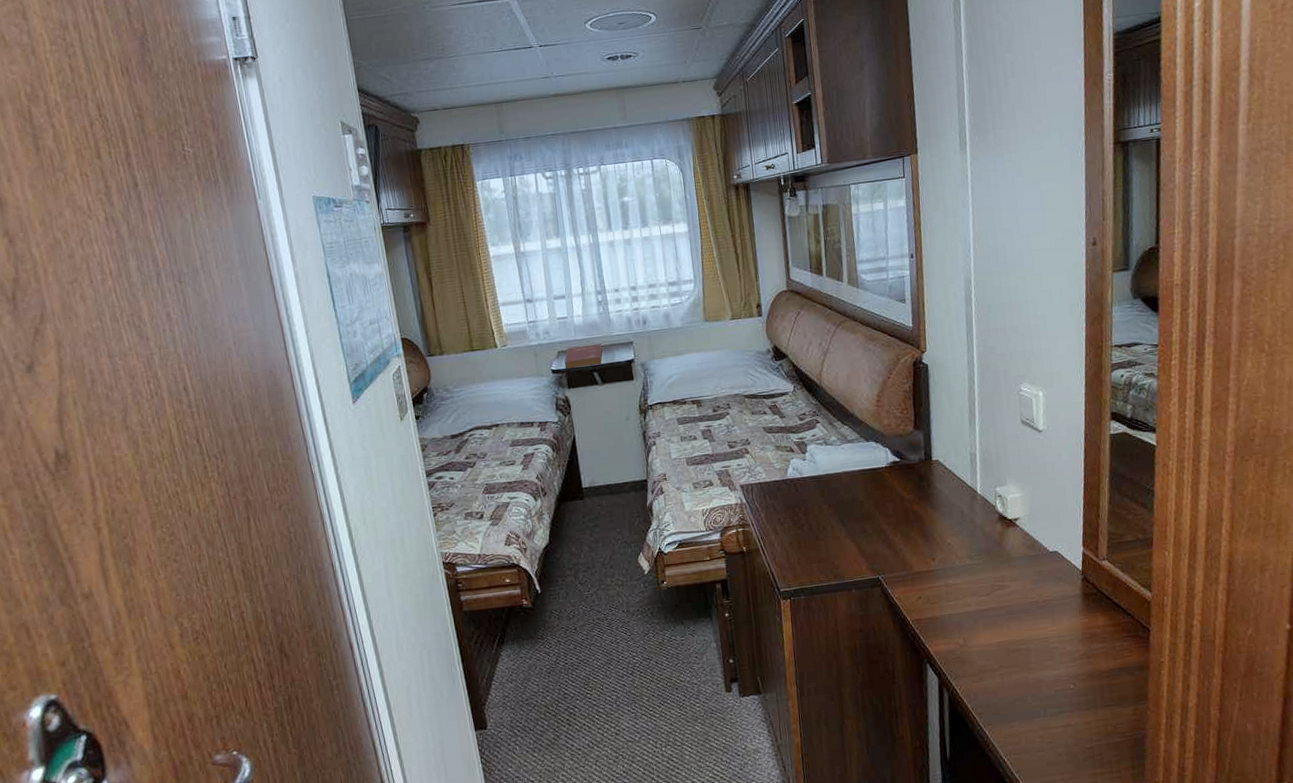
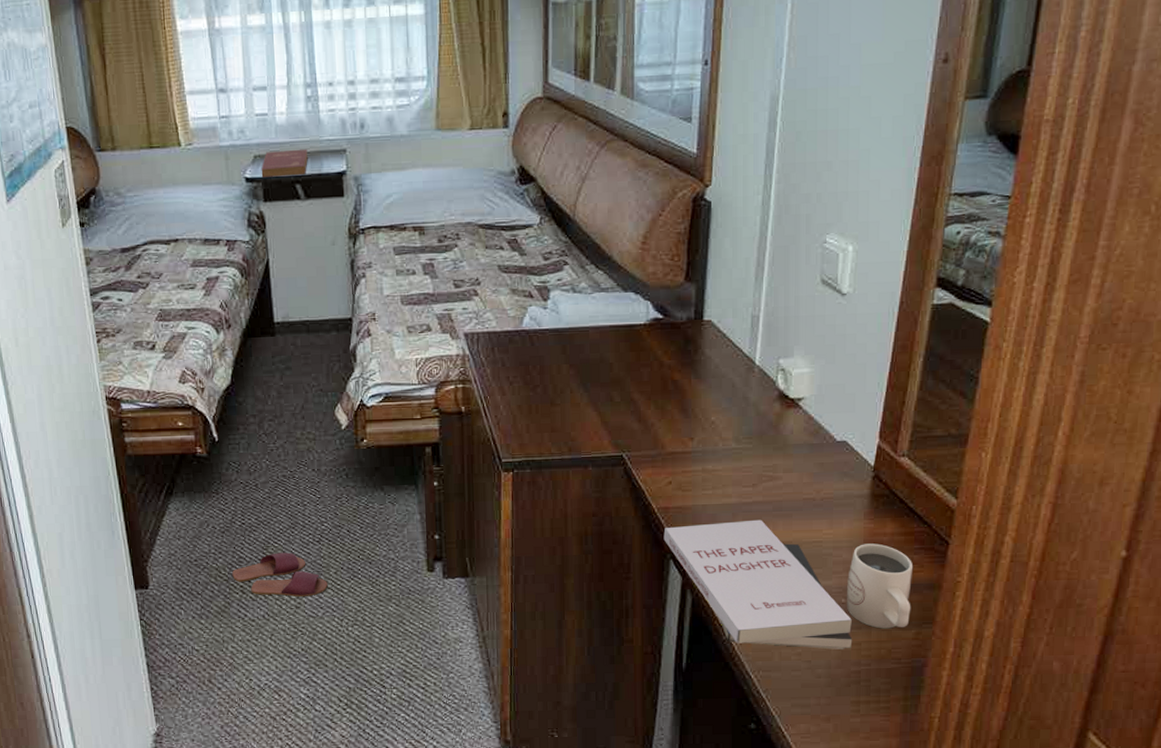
slippers: none [559,685,642,726] -> present [232,552,328,597]
books: none [919,623,1084,732] -> present [663,519,853,650]
mug: none [1072,635,1128,708] -> present [846,543,914,629]

